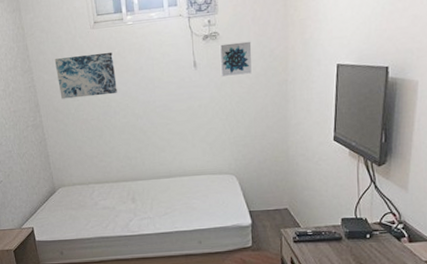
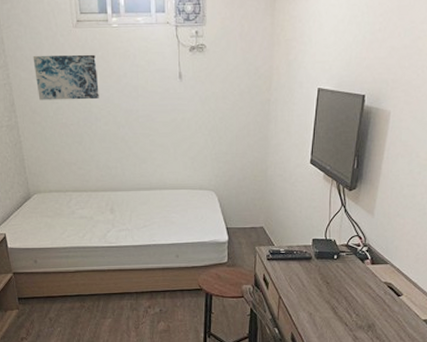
wall art: present [219,41,252,77] -> none [205,57,238,91]

